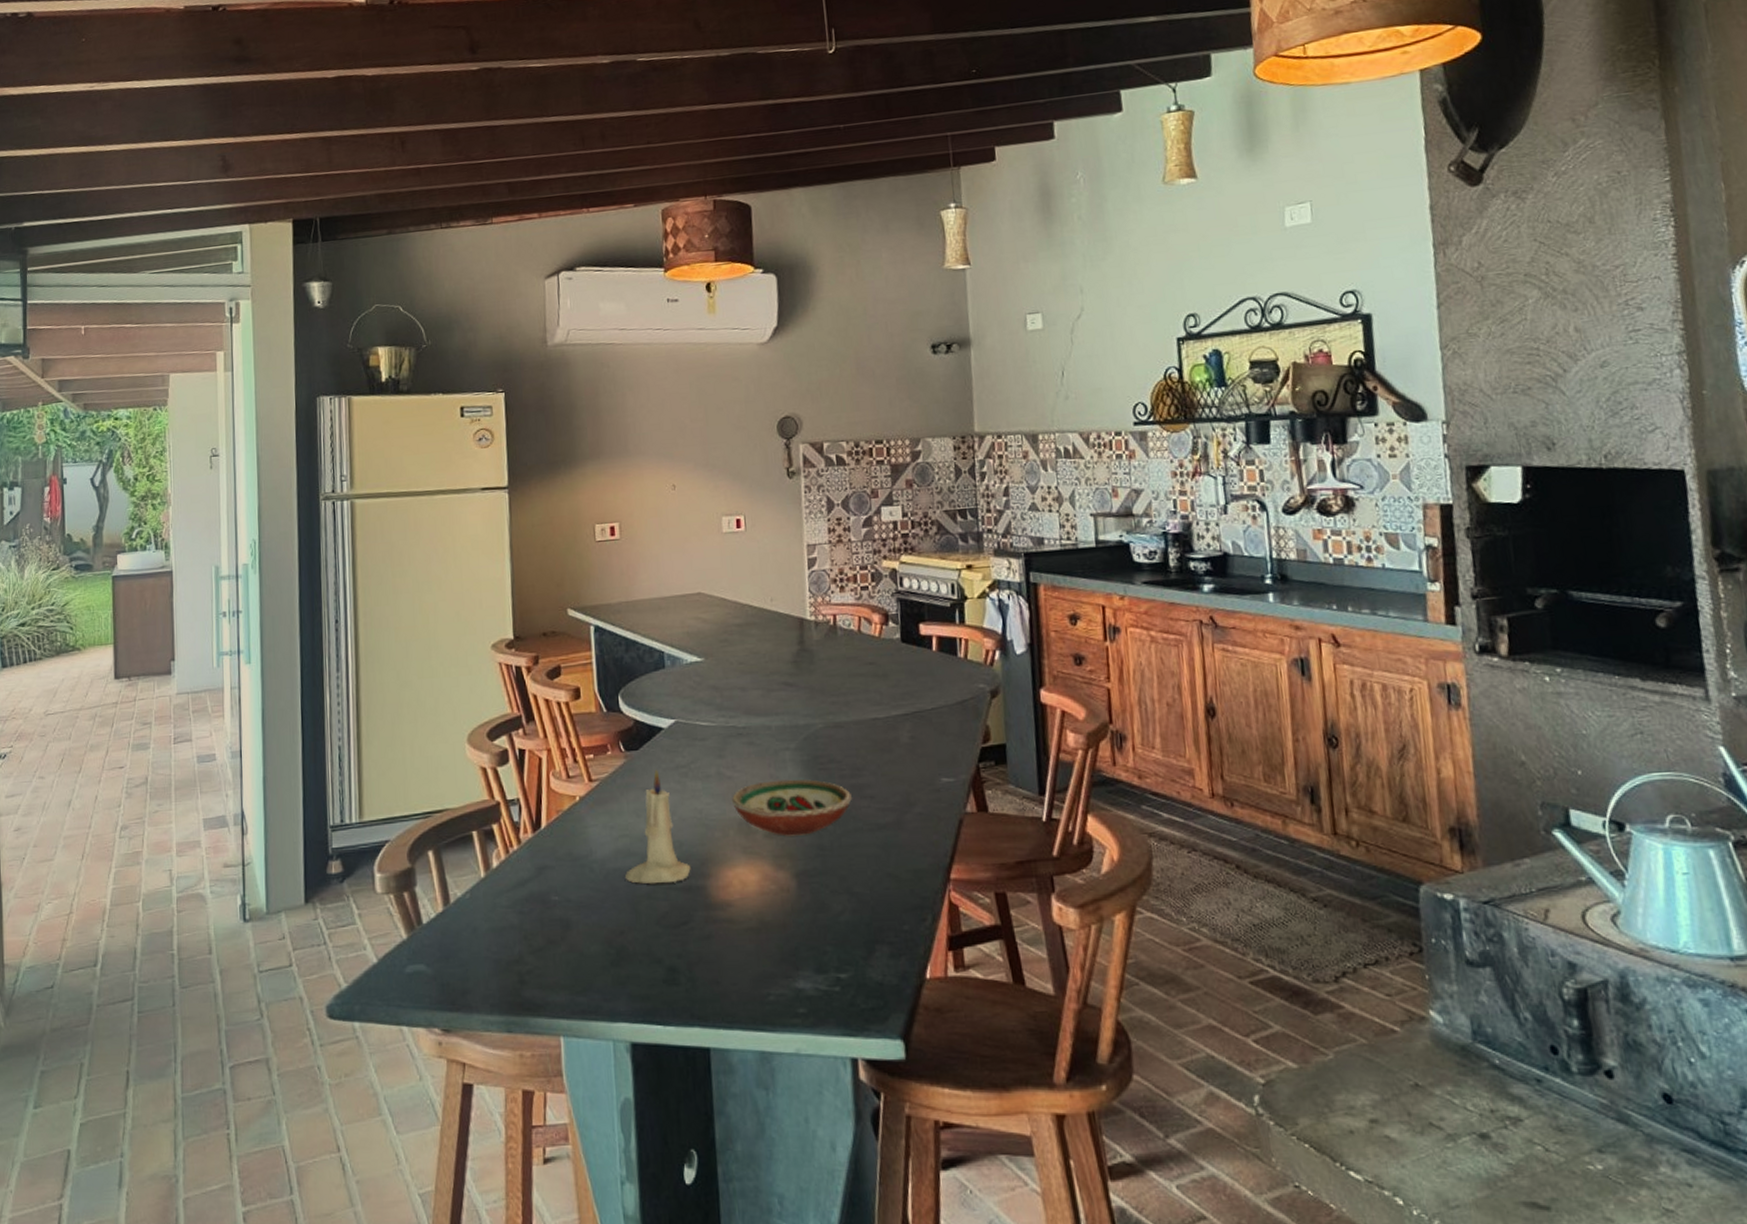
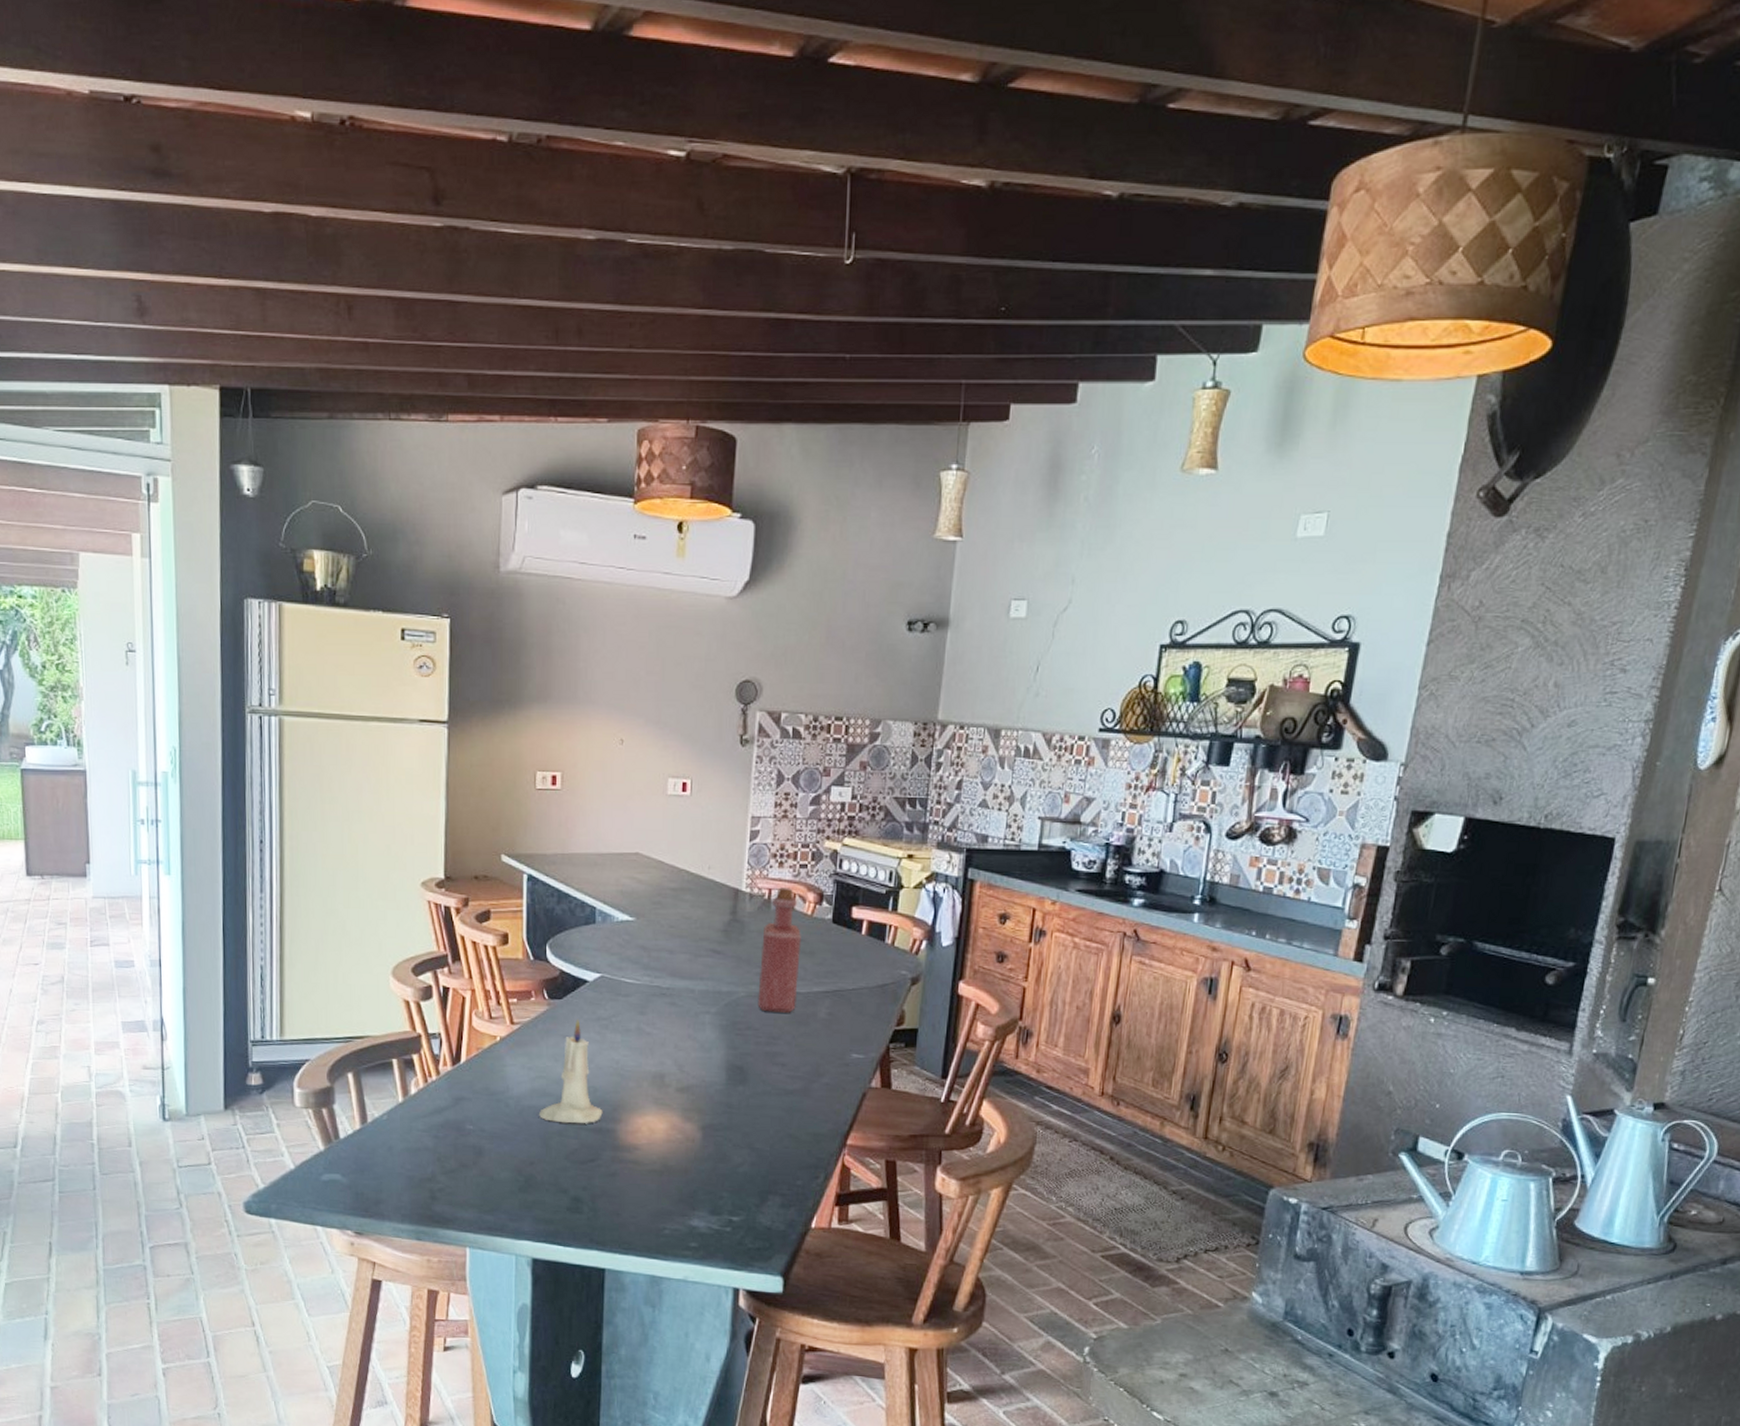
decorative bowl: present [731,779,853,836] -> none [648,1040,765,1093]
bottle: none [833,611,877,742] -> present [757,887,801,1013]

